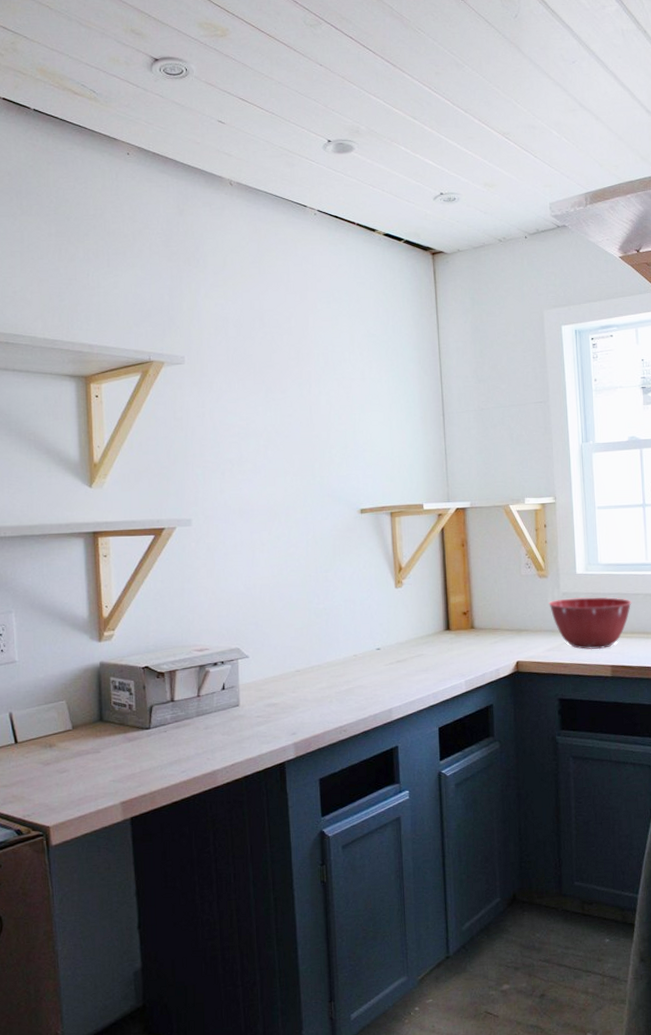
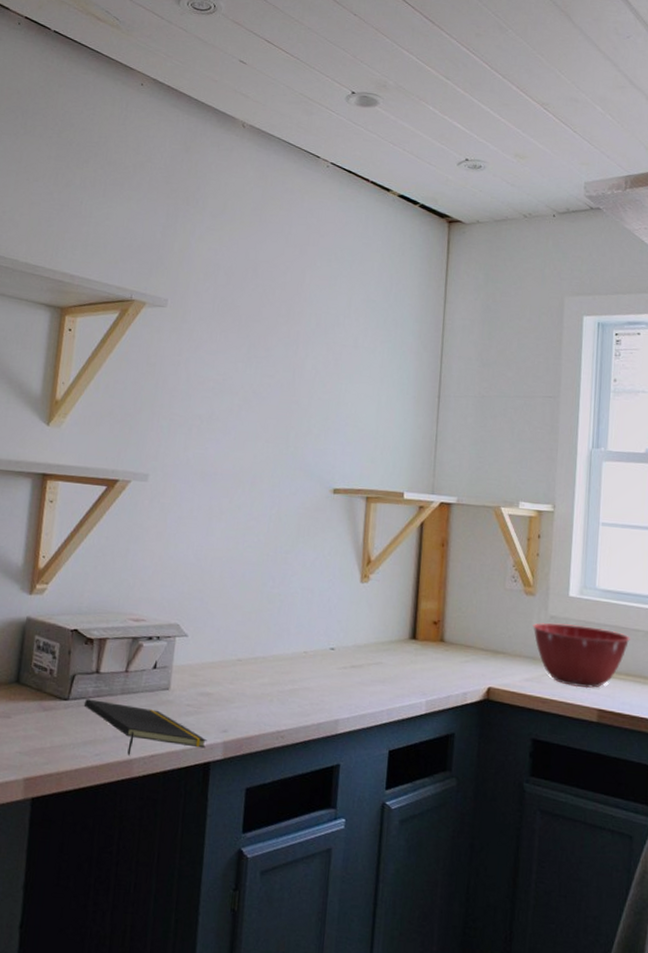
notepad: none [164,725,280,768] -> present [83,699,207,755]

